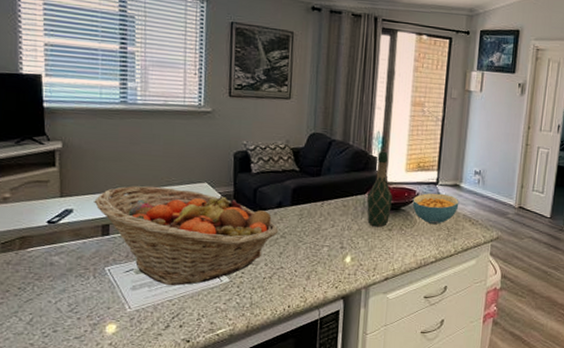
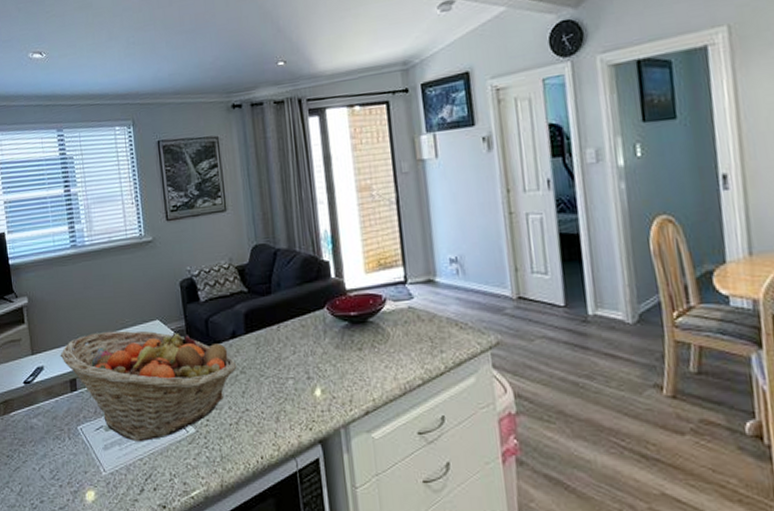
wine bottle: present [366,151,393,227] -> none [326,252,357,348]
cereal bowl: present [412,193,459,225] -> none [380,294,439,336]

